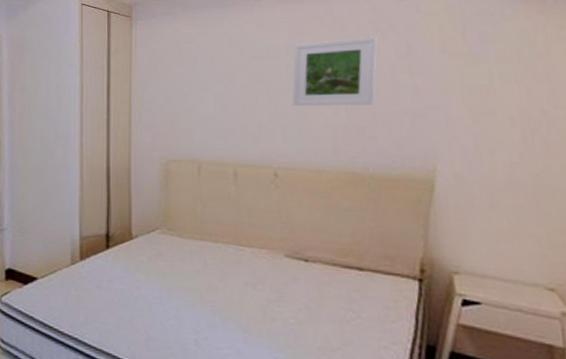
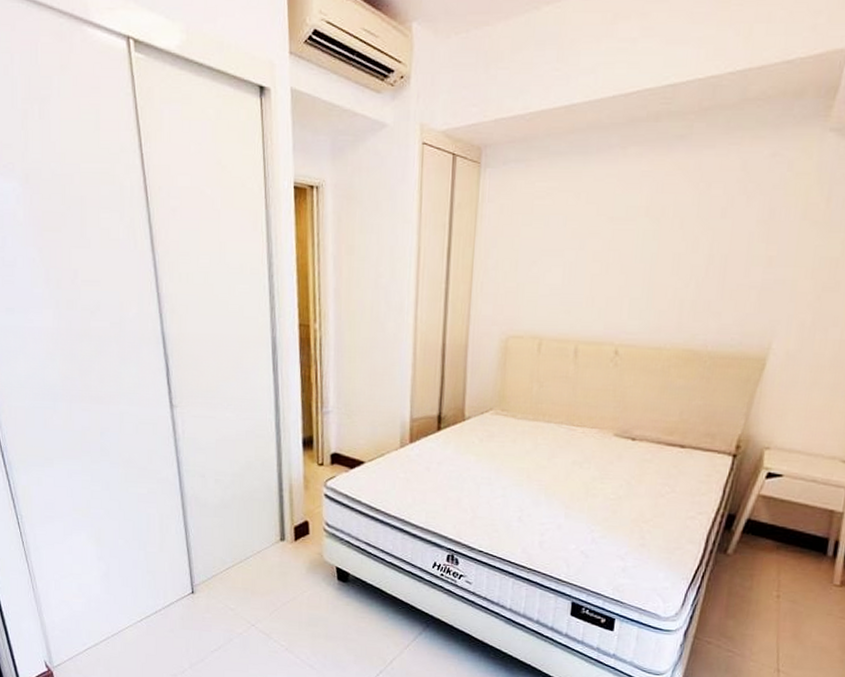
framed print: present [292,37,377,106] -> none [643,198,742,278]

